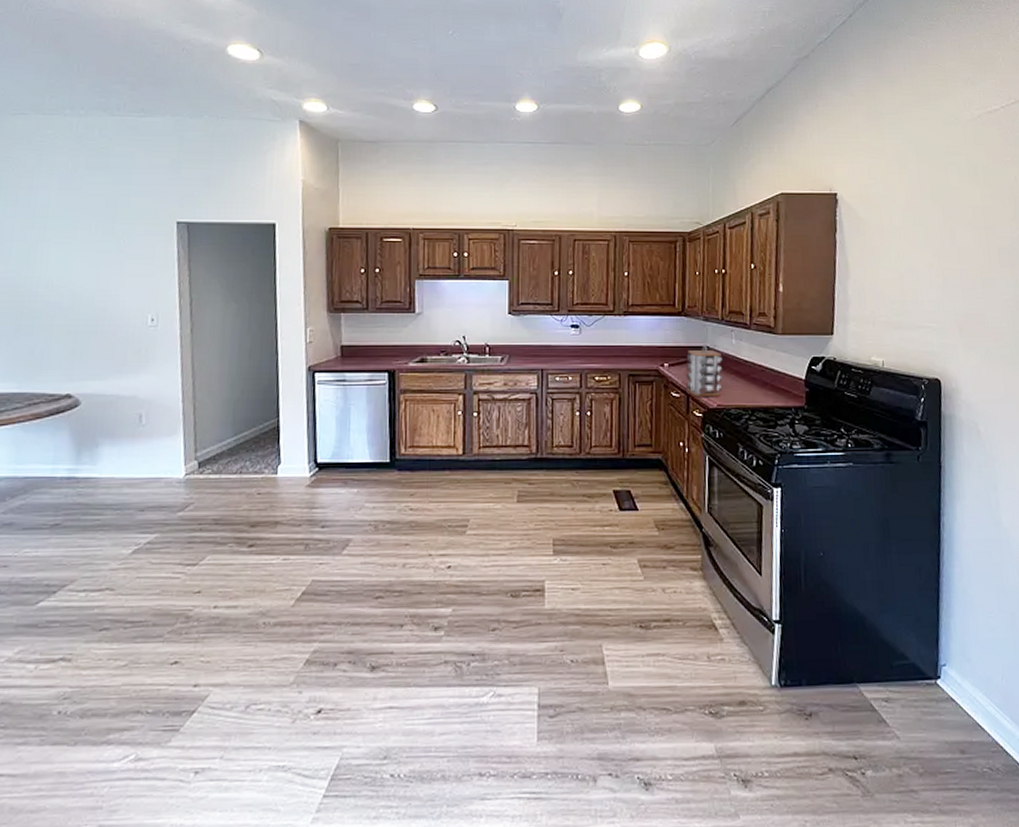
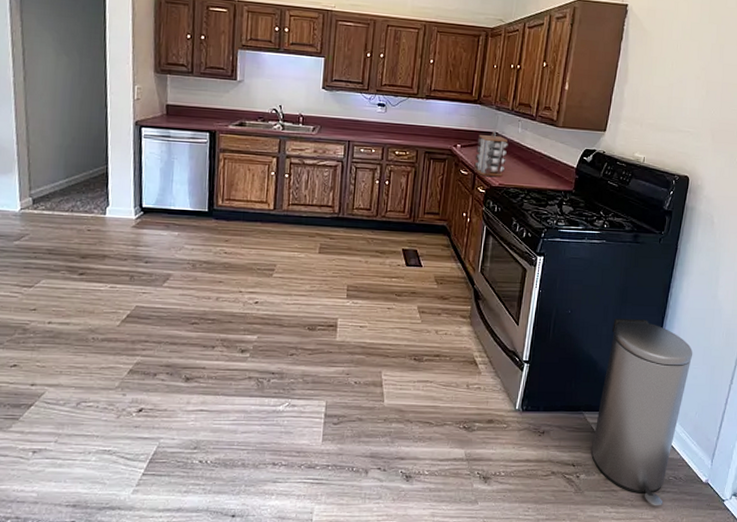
pedal bin: none [875,558,985,811] -> present [591,319,693,506]

